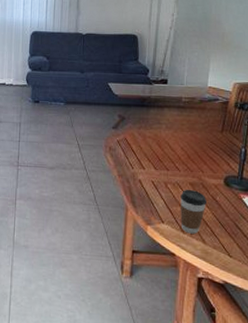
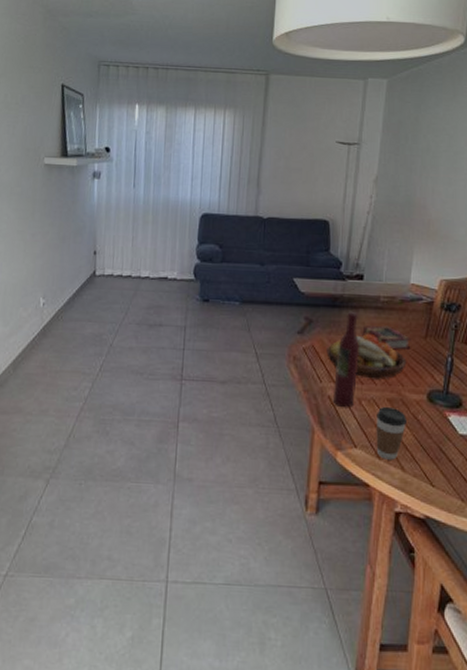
fruit bowl: none [137,128,206,167] -> present [326,333,407,379]
wine bottle: none [143,109,166,190] -> present [332,311,360,408]
book: none [167,121,209,143] -> present [362,325,411,351]

